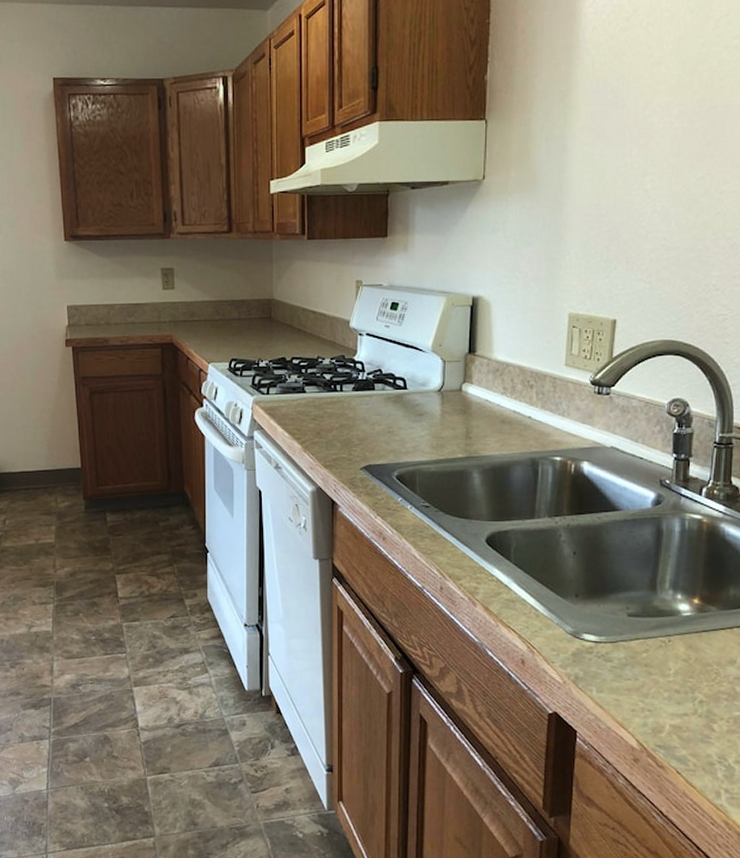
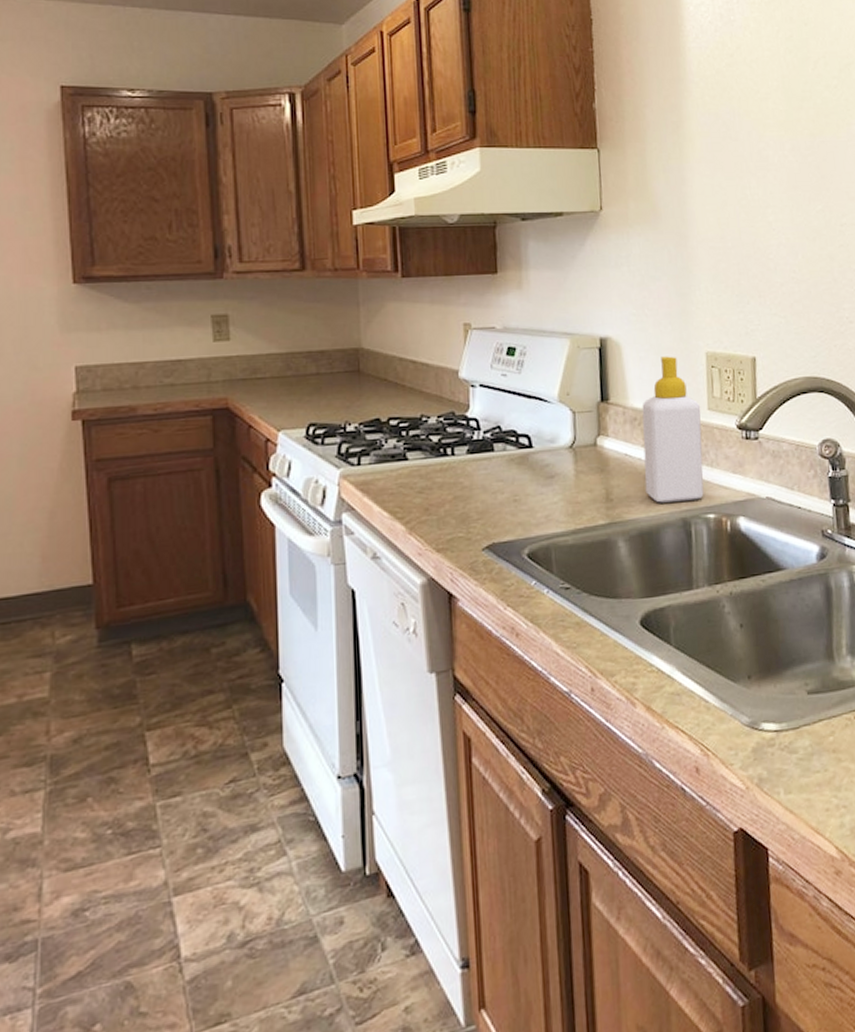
soap bottle: none [501,315,559,444] -> present [642,356,704,503]

